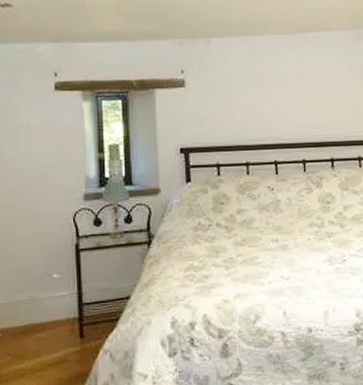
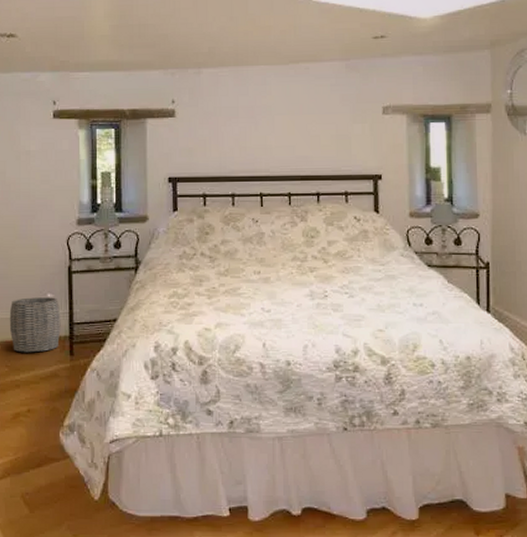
woven basket: none [11,278,69,339] -> present [9,297,61,353]

